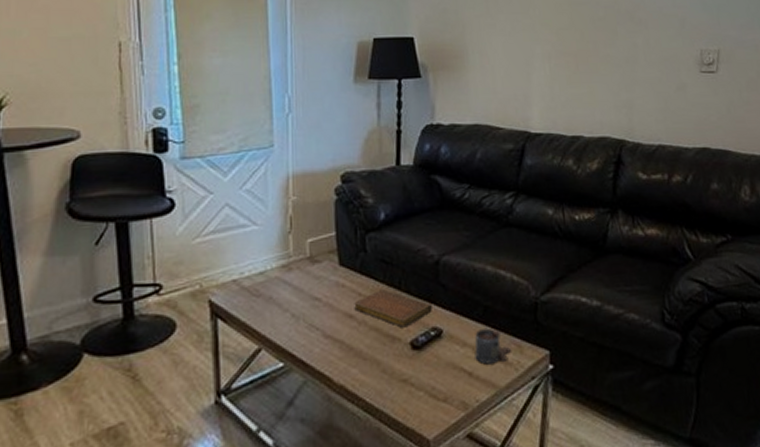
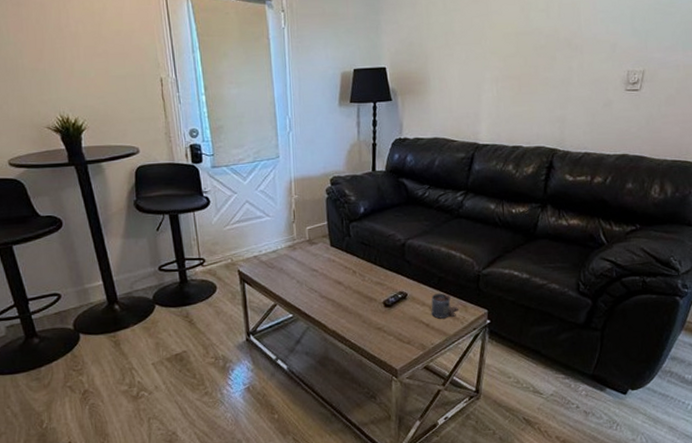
notebook: present [354,289,432,328] -> none [342,264,400,292]

